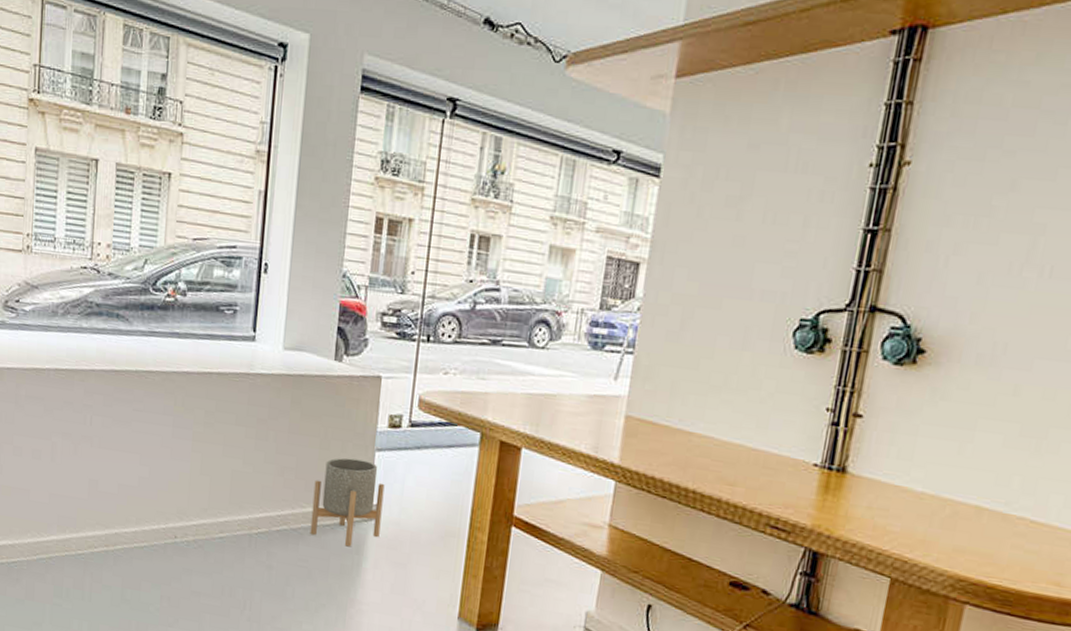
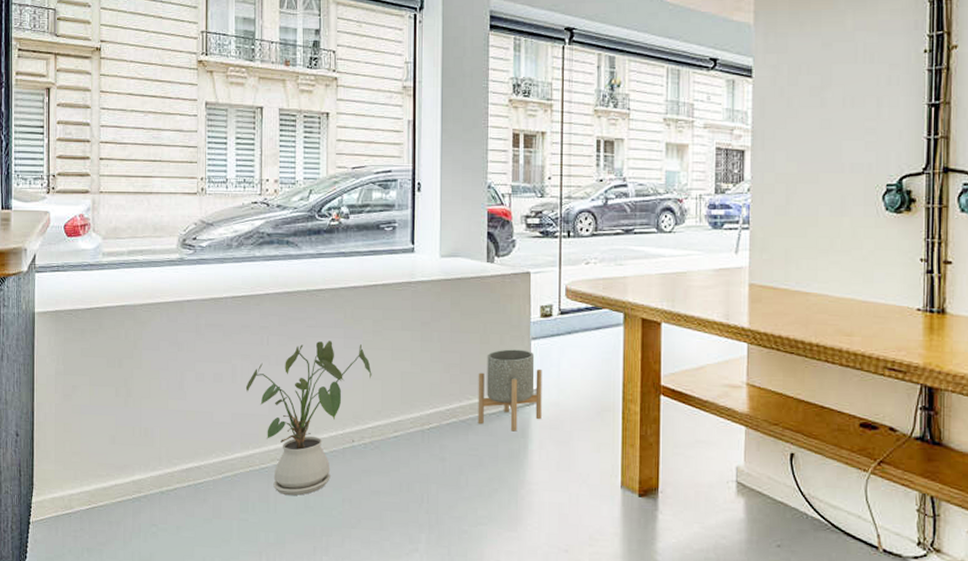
house plant: none [65,427,200,587] -> present [245,341,372,496]

